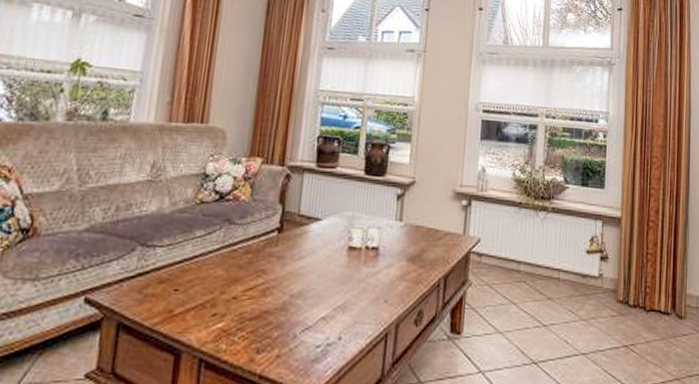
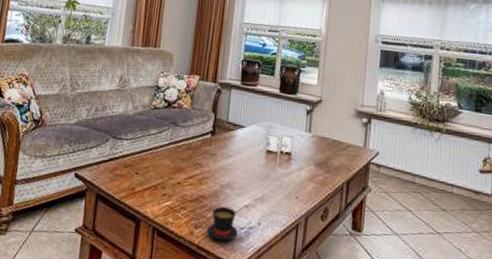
teacup: none [272,323,313,365] -> present [206,207,238,241]

